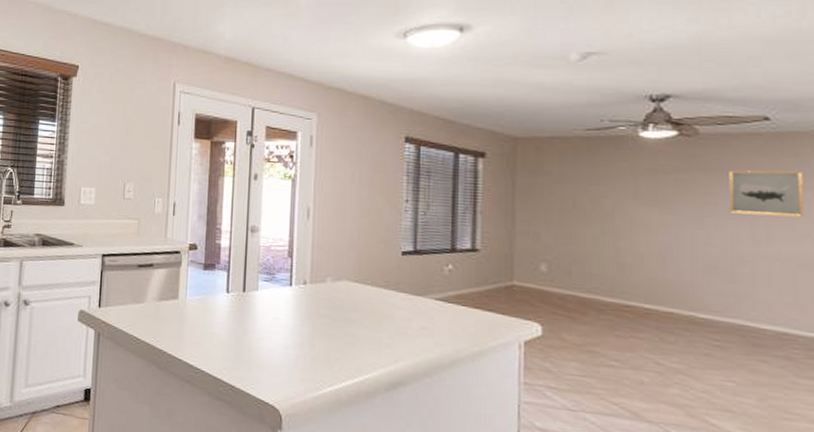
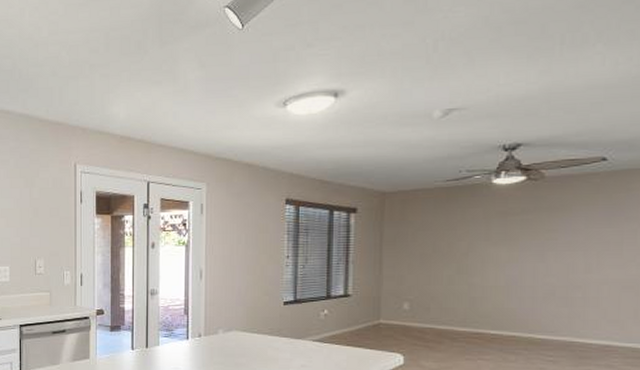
wall art: present [729,170,804,218] -> none [567,205,632,246]

